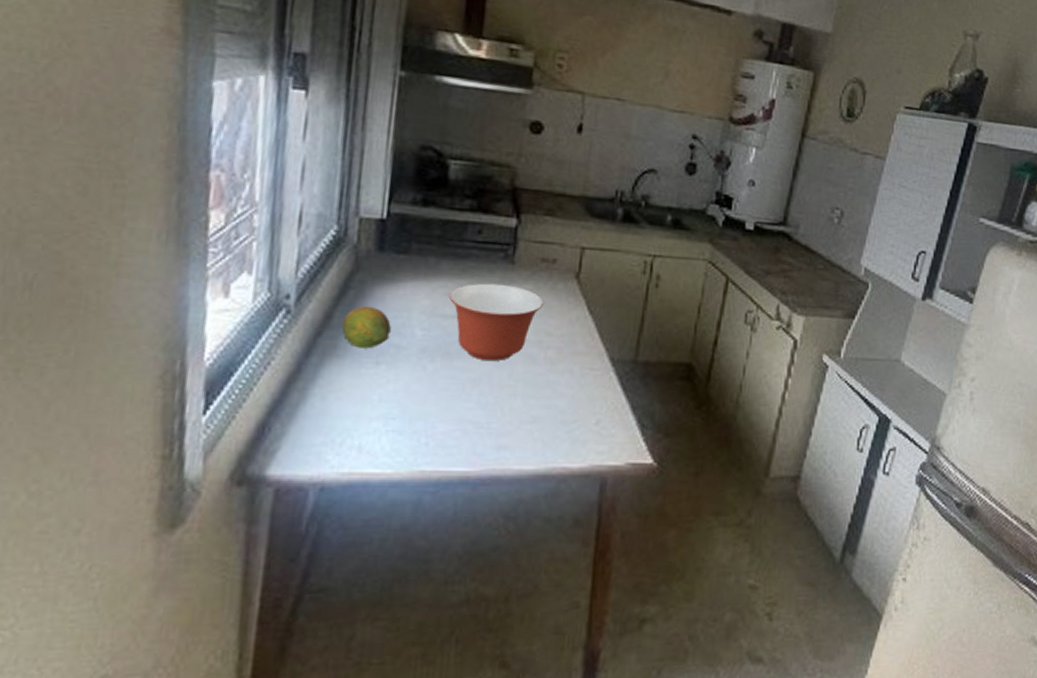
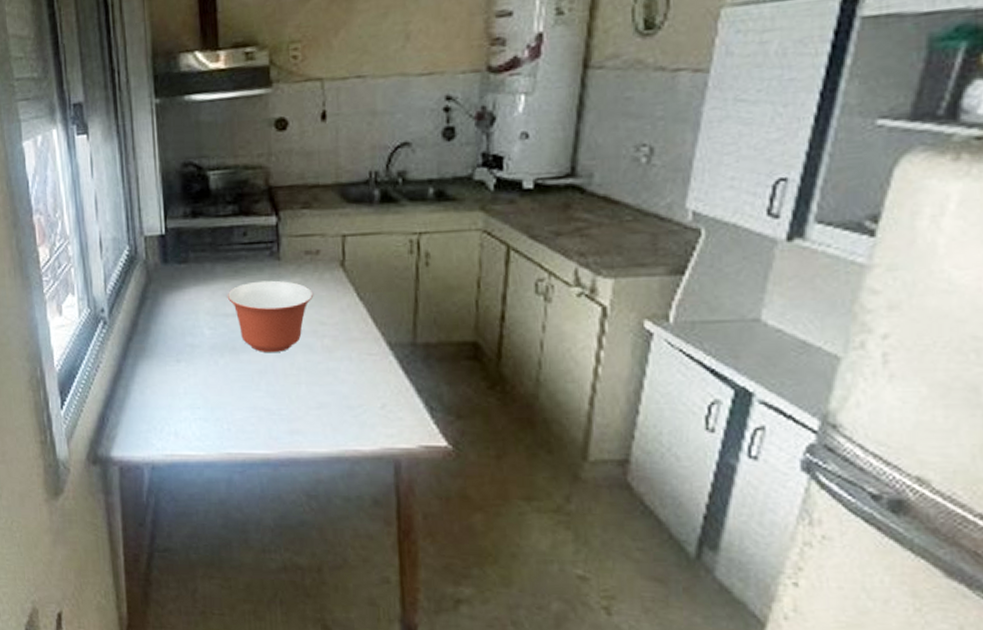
fruit: present [341,306,391,349] -> none [145,312,184,349]

